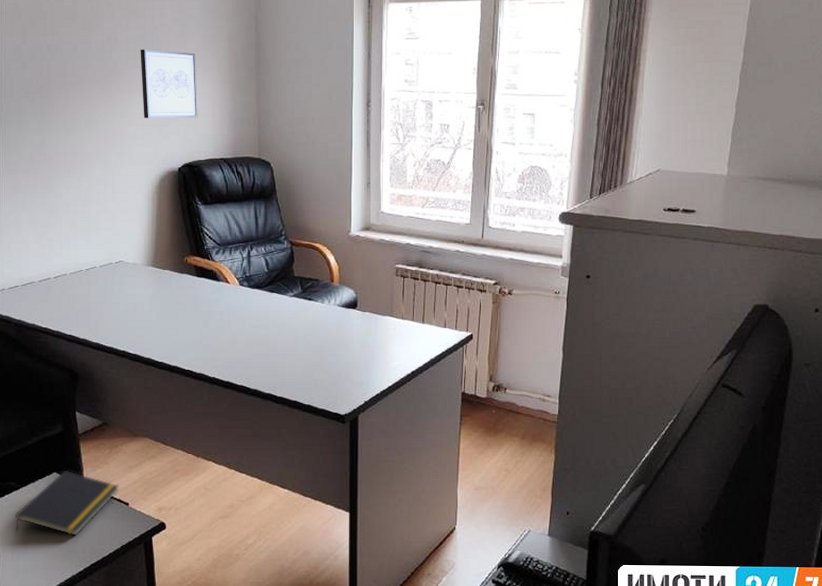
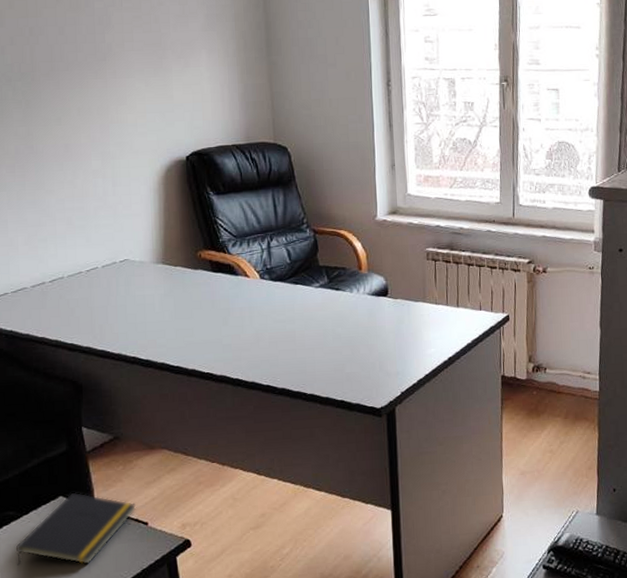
wall art: present [140,49,198,118] -> none [137,30,205,105]

